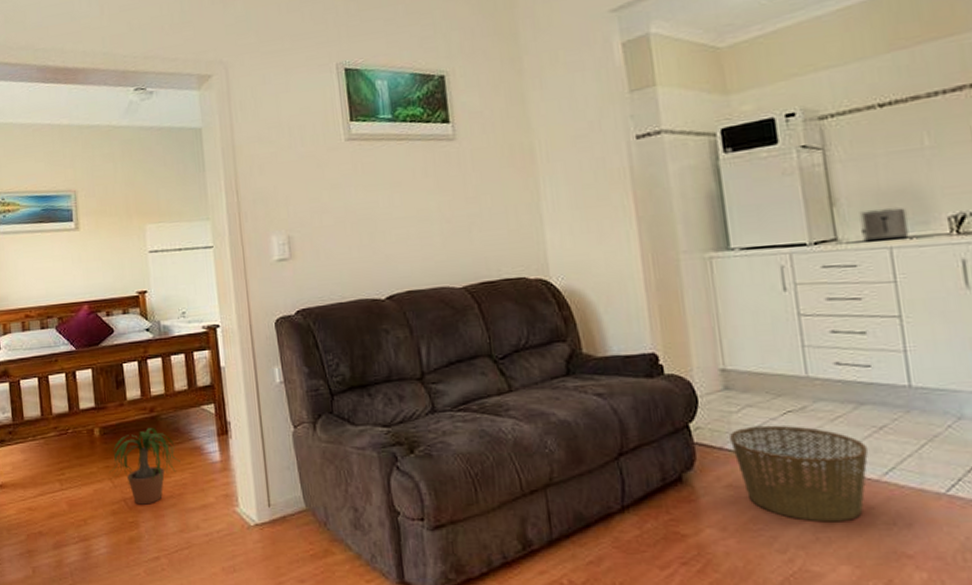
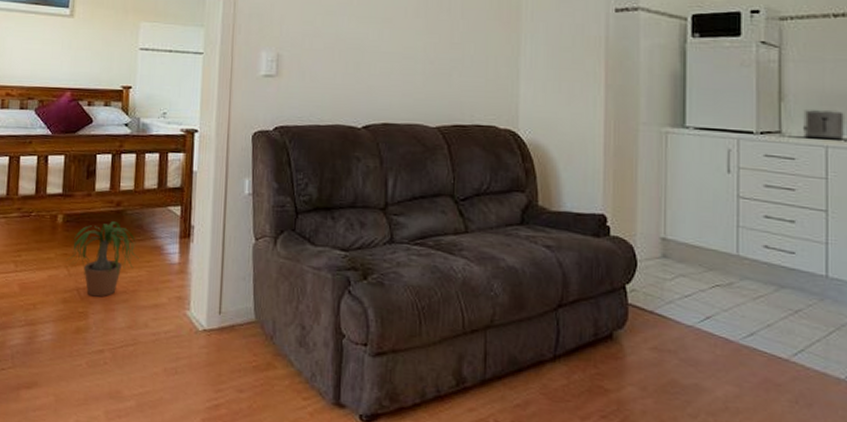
basket: present [730,425,869,523] -> none [661,294,783,395]

